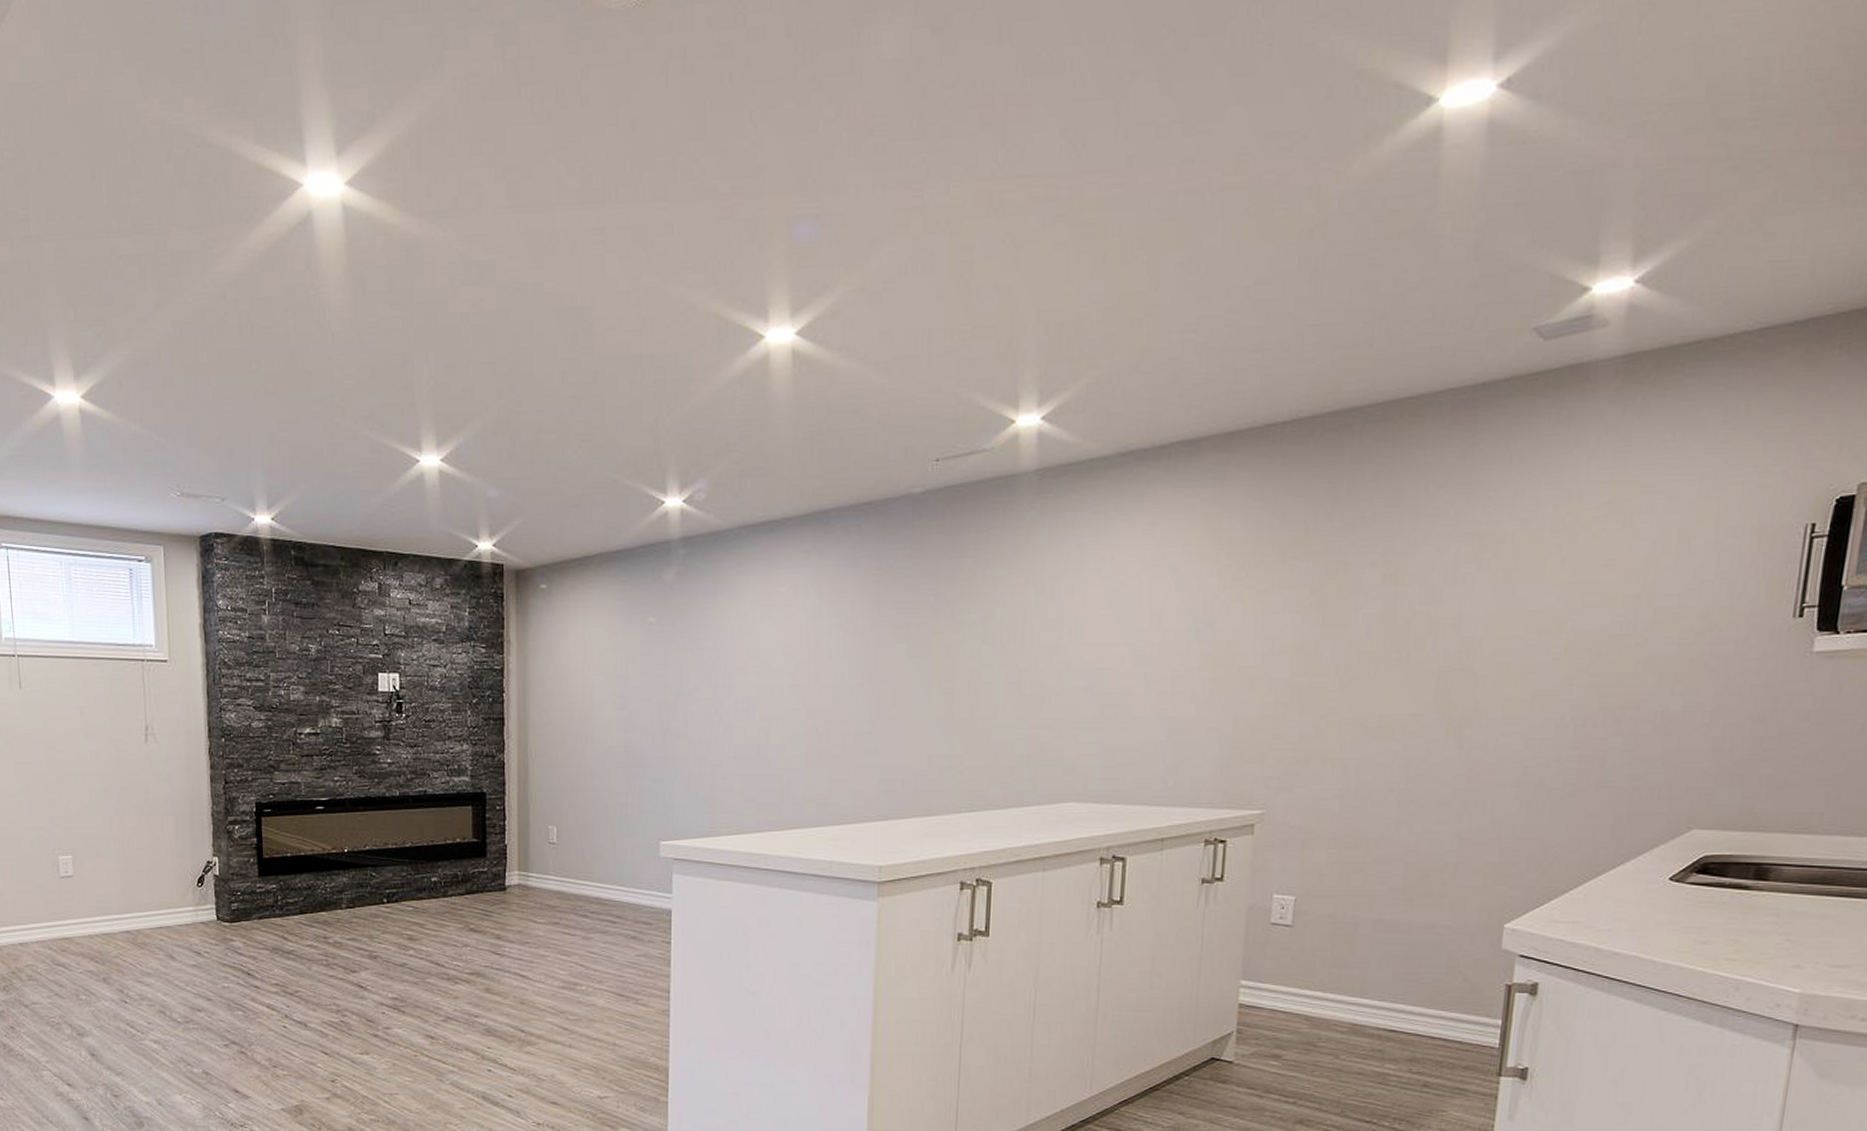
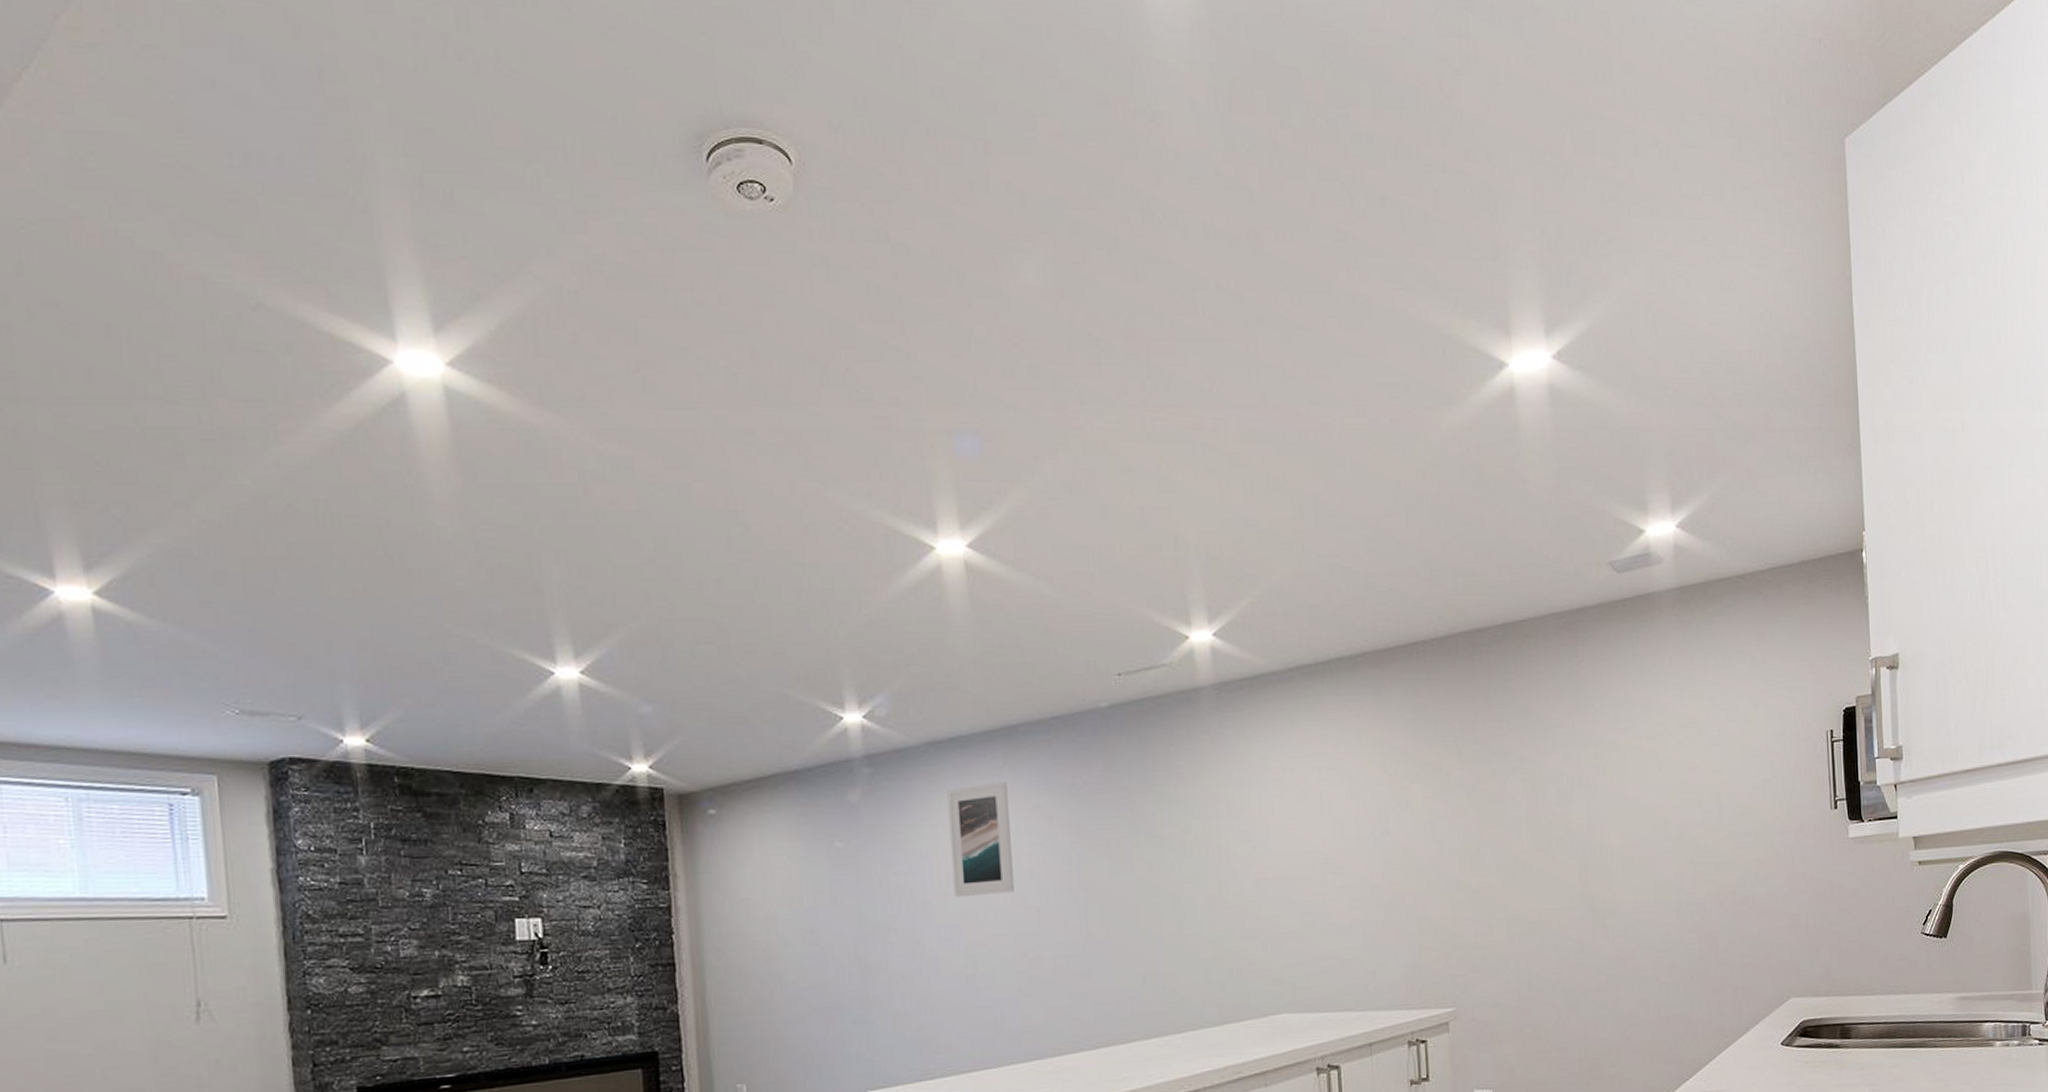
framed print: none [753,564,814,672] -> present [947,781,1014,897]

